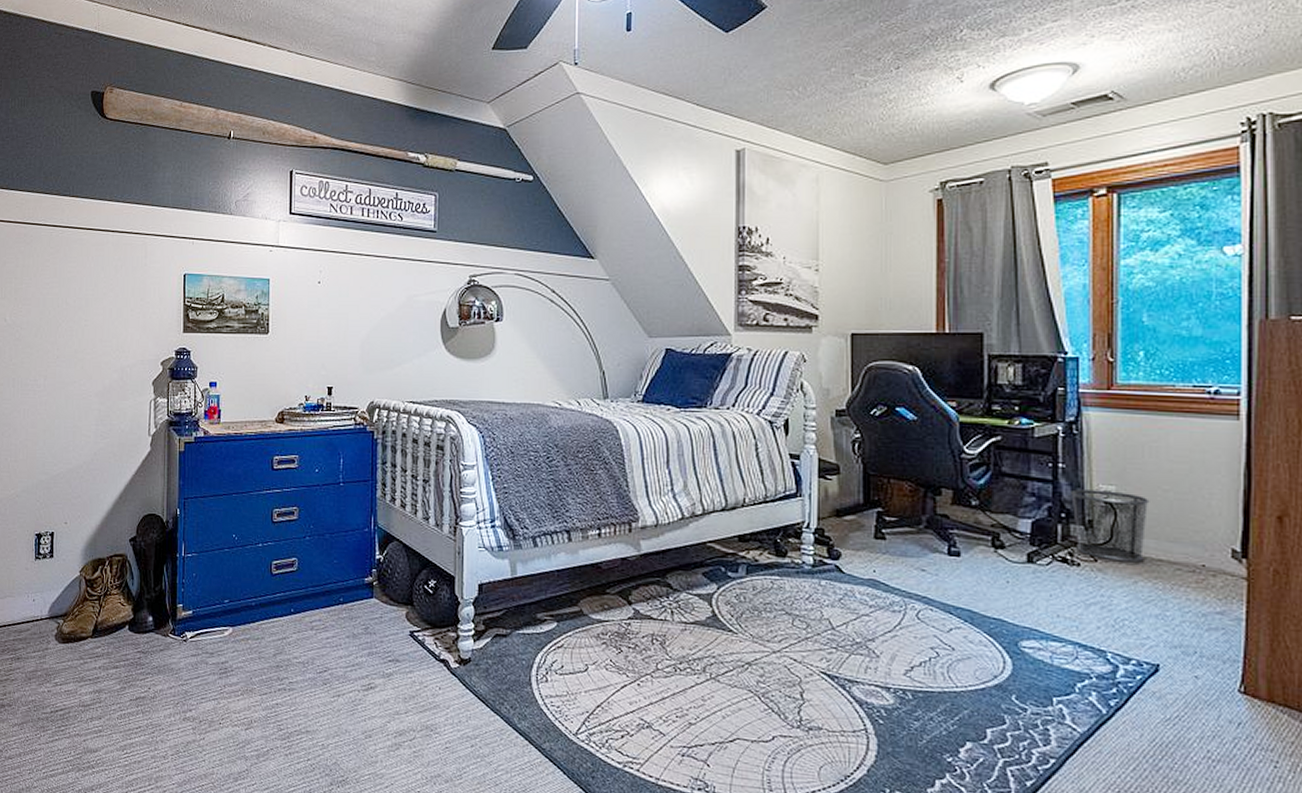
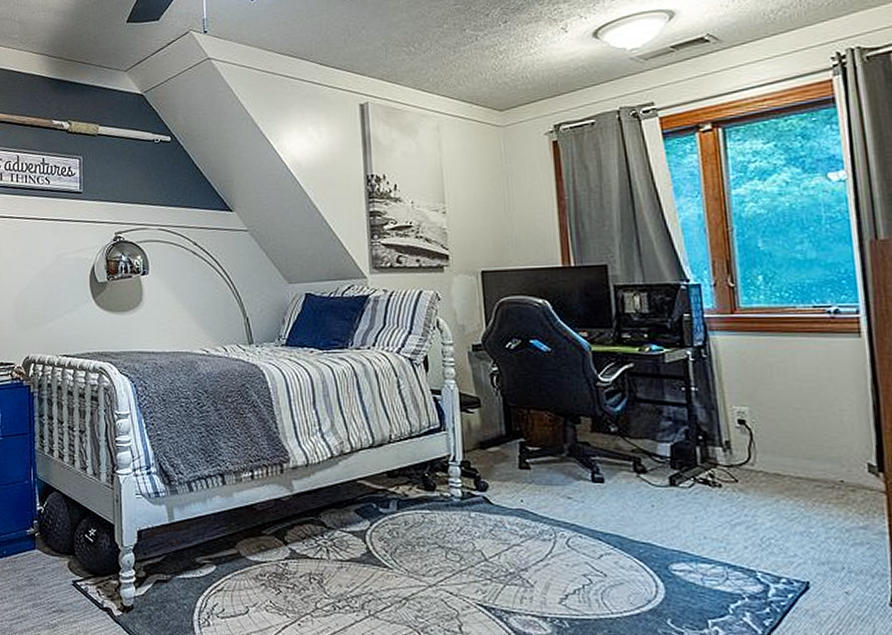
waste bin: present [1071,489,1150,563] -> none [706,412,783,481]

